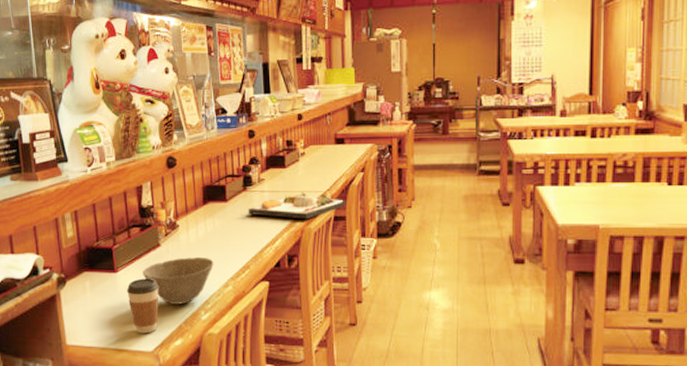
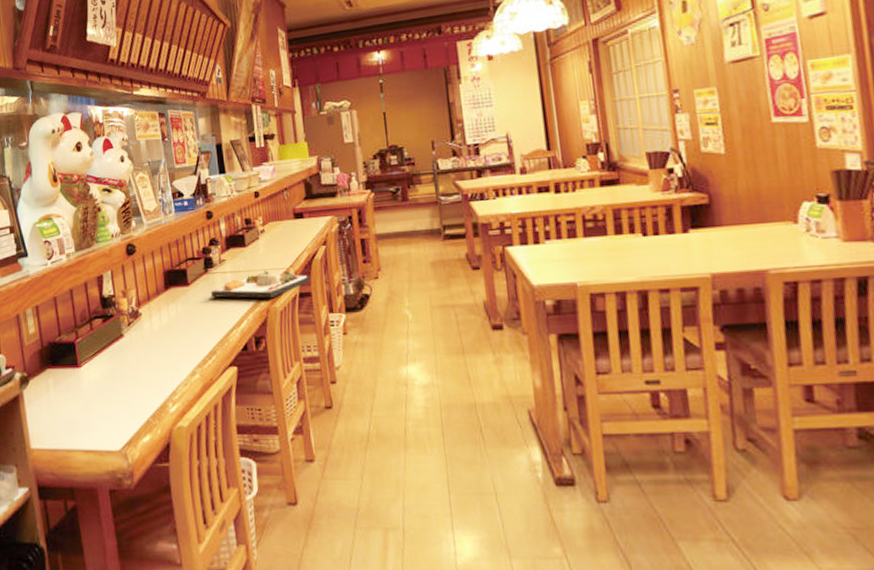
coffee cup: present [127,278,159,334] -> none [91,371,125,432]
bowl: present [143,256,214,305] -> none [107,345,179,398]

